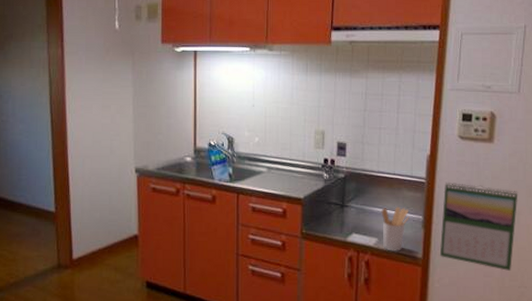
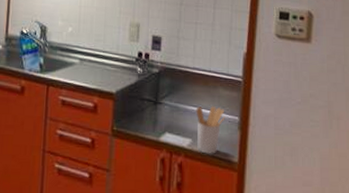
calendar: present [439,182,518,271] -> none [256,81,338,180]

